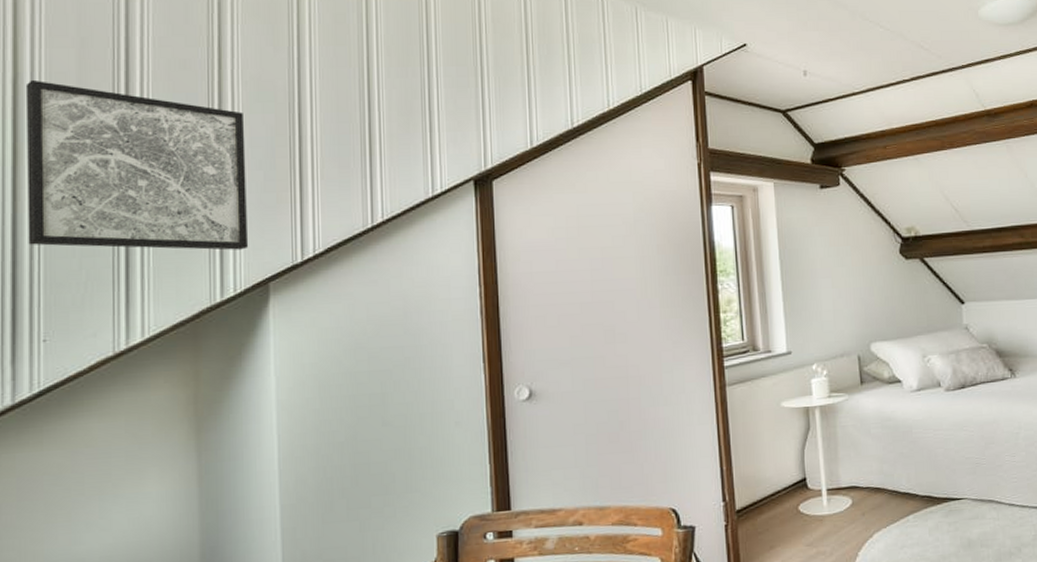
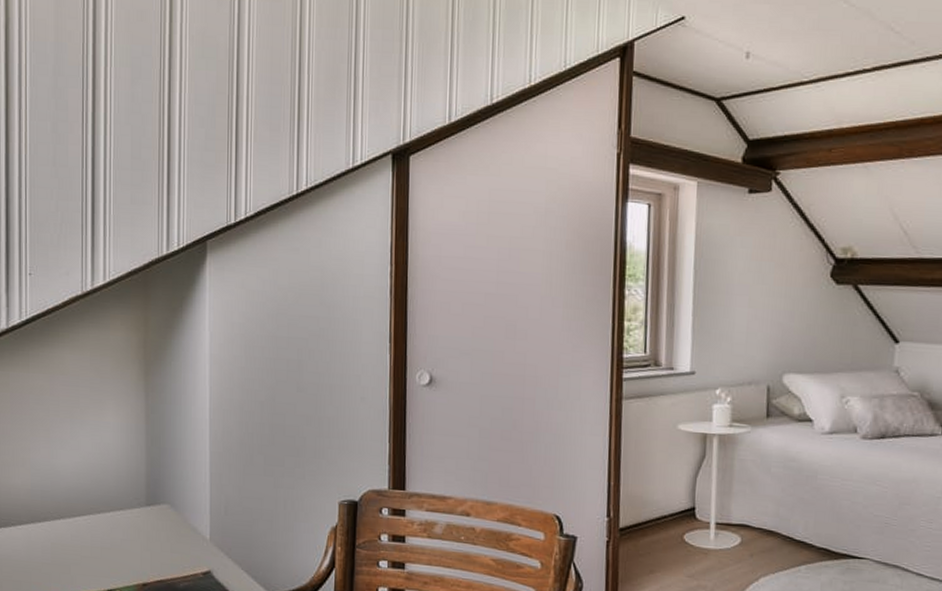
wall art: present [25,79,249,250] -> none [14,25,191,206]

